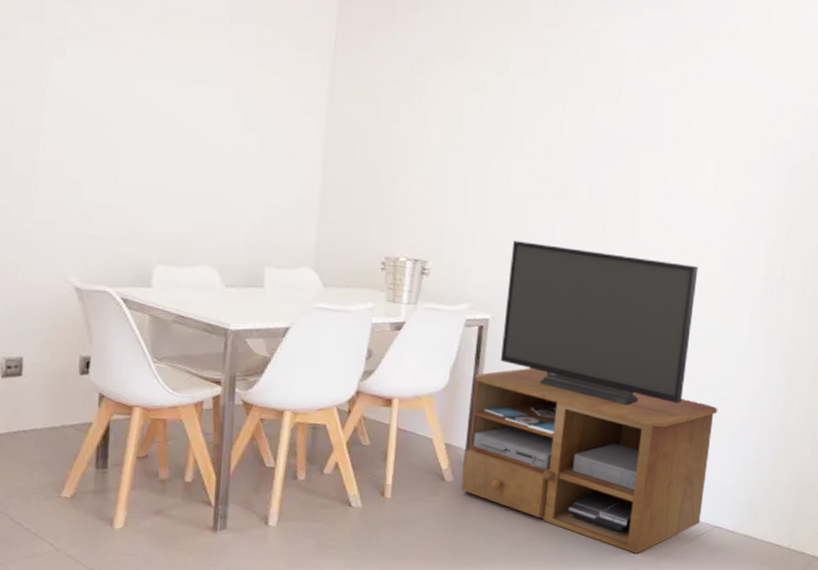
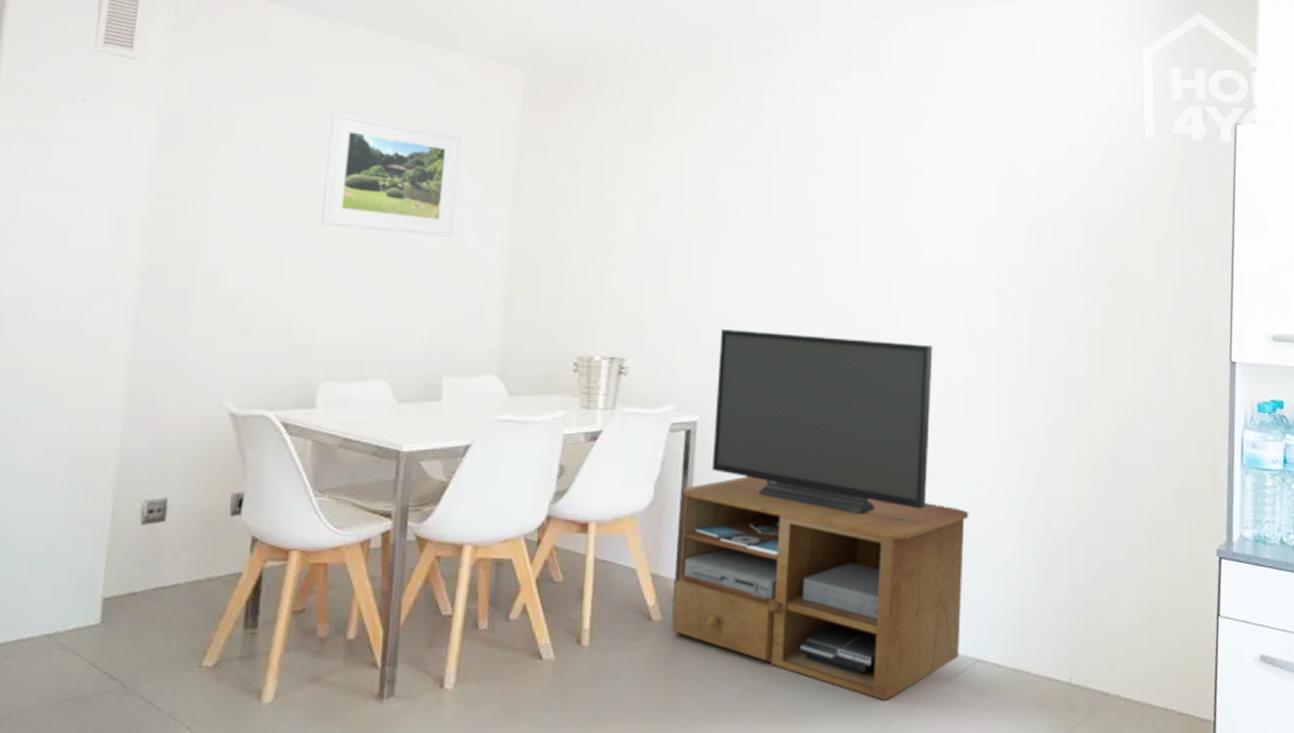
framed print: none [150,16,280,142] -> present [319,111,461,237]

